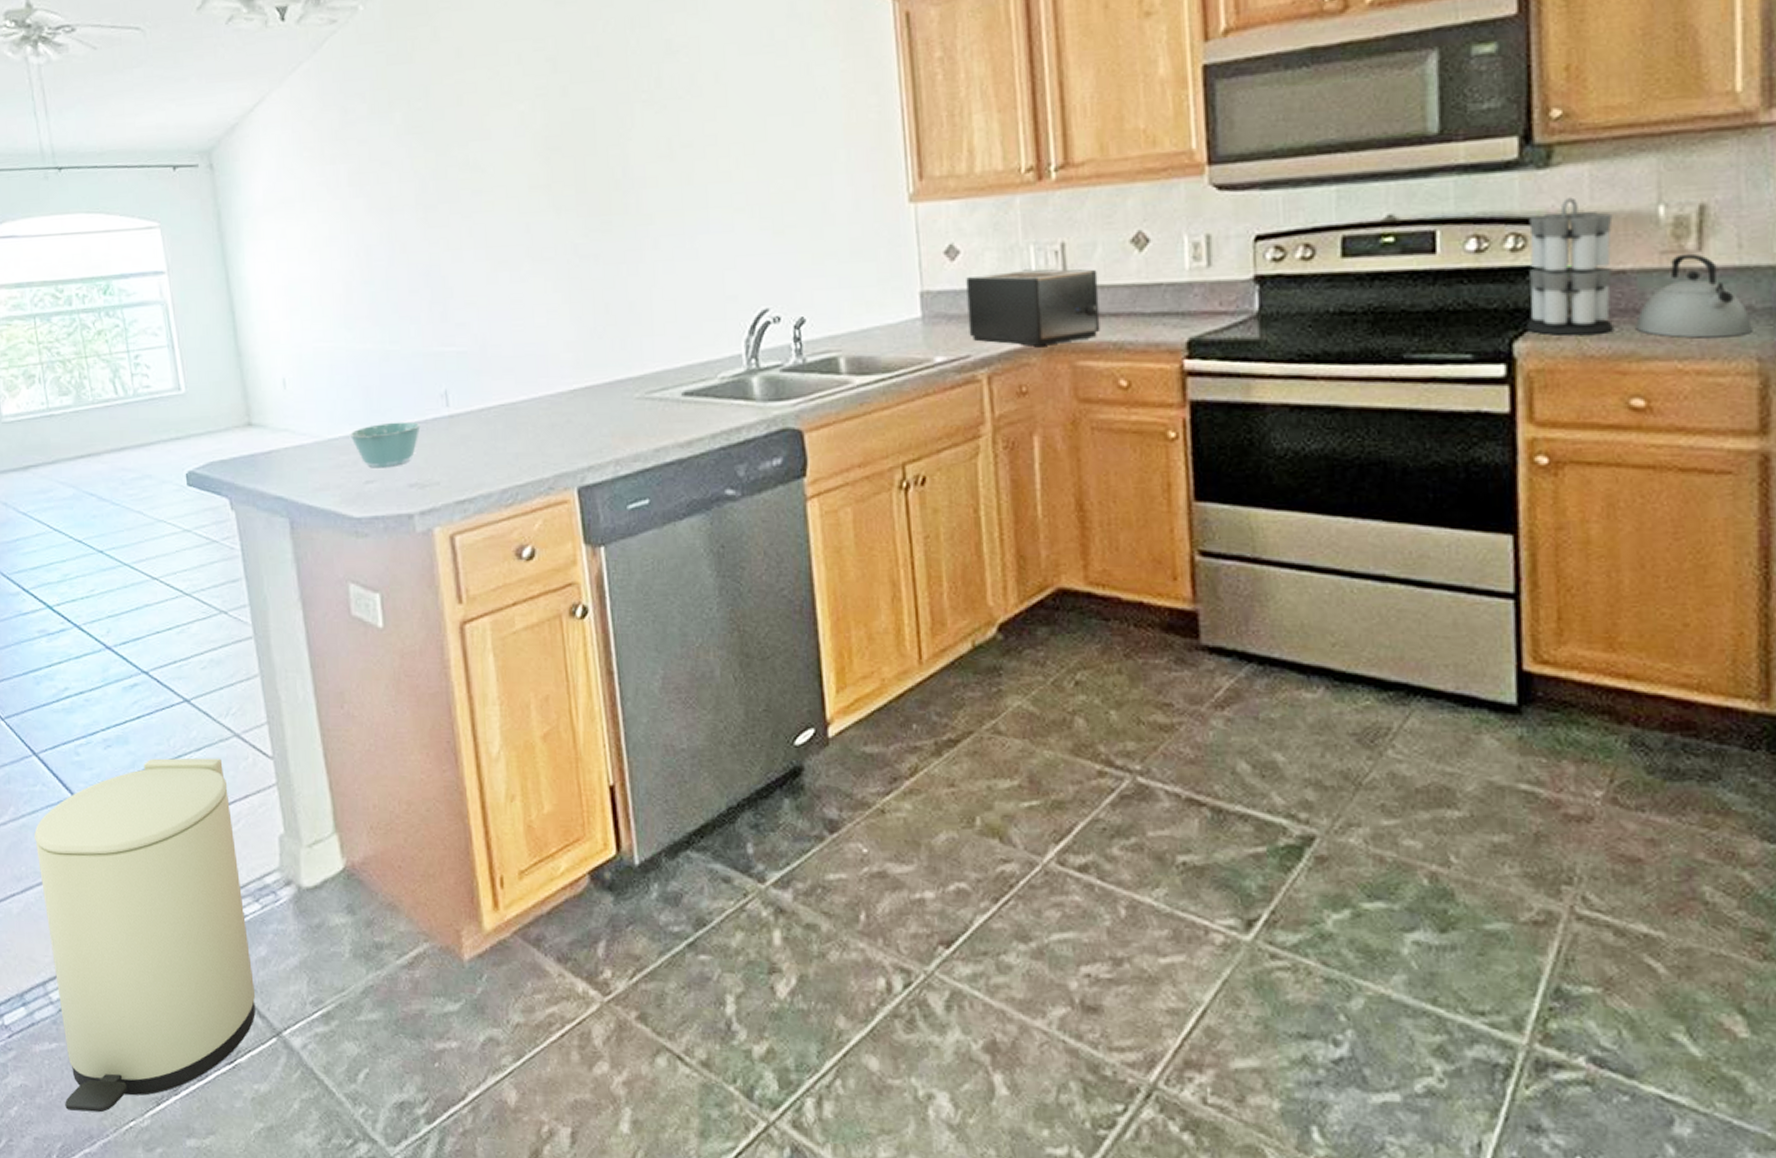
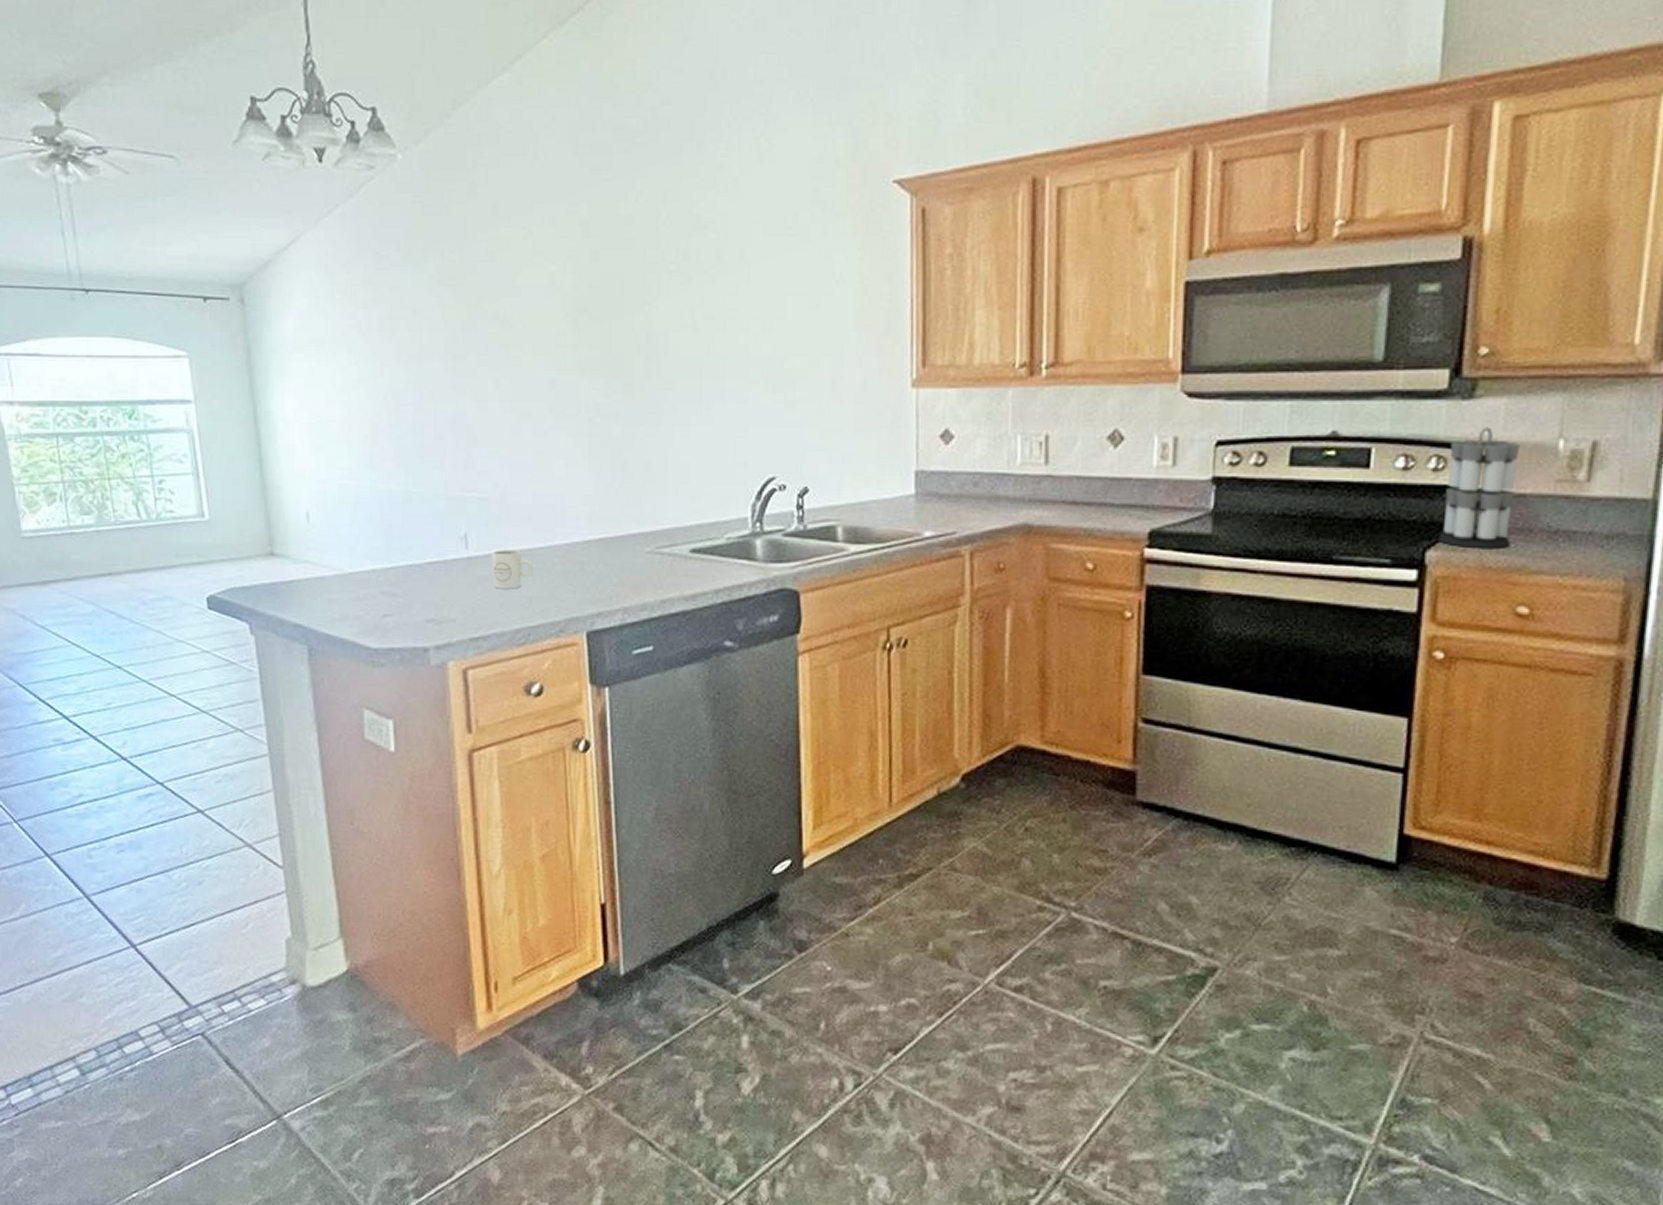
pedal bin: present [34,757,255,1113] -> none [45,863,257,1185]
bowl: present [349,421,421,468] -> none [370,560,440,603]
mug: none [473,404,518,447] -> present [491,550,534,589]
toaster: present [966,269,1101,346] -> none [956,457,1076,528]
kettle: present [1635,253,1753,339] -> none [1528,483,1623,558]

